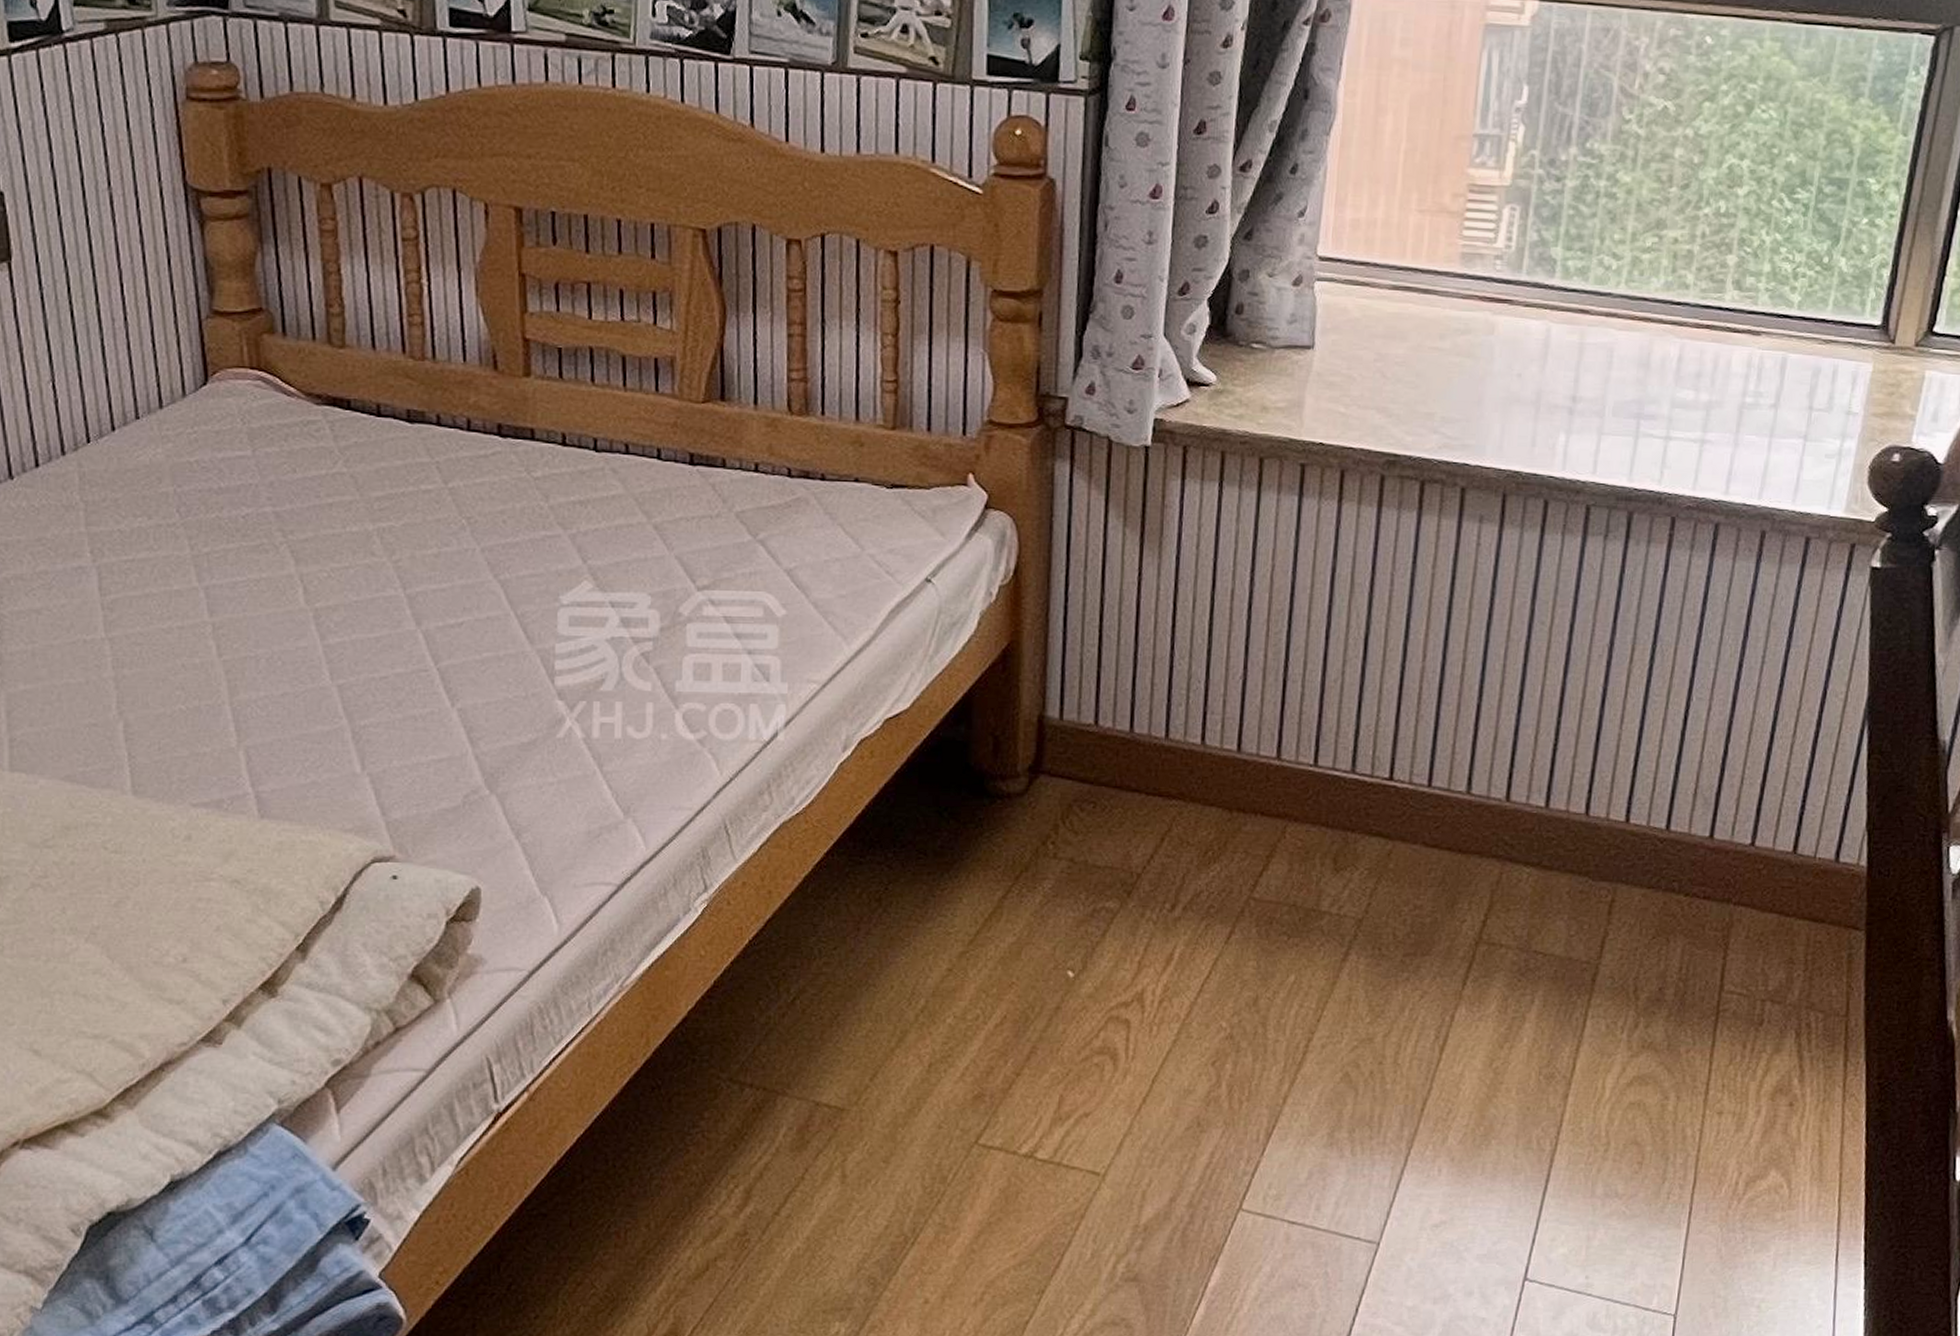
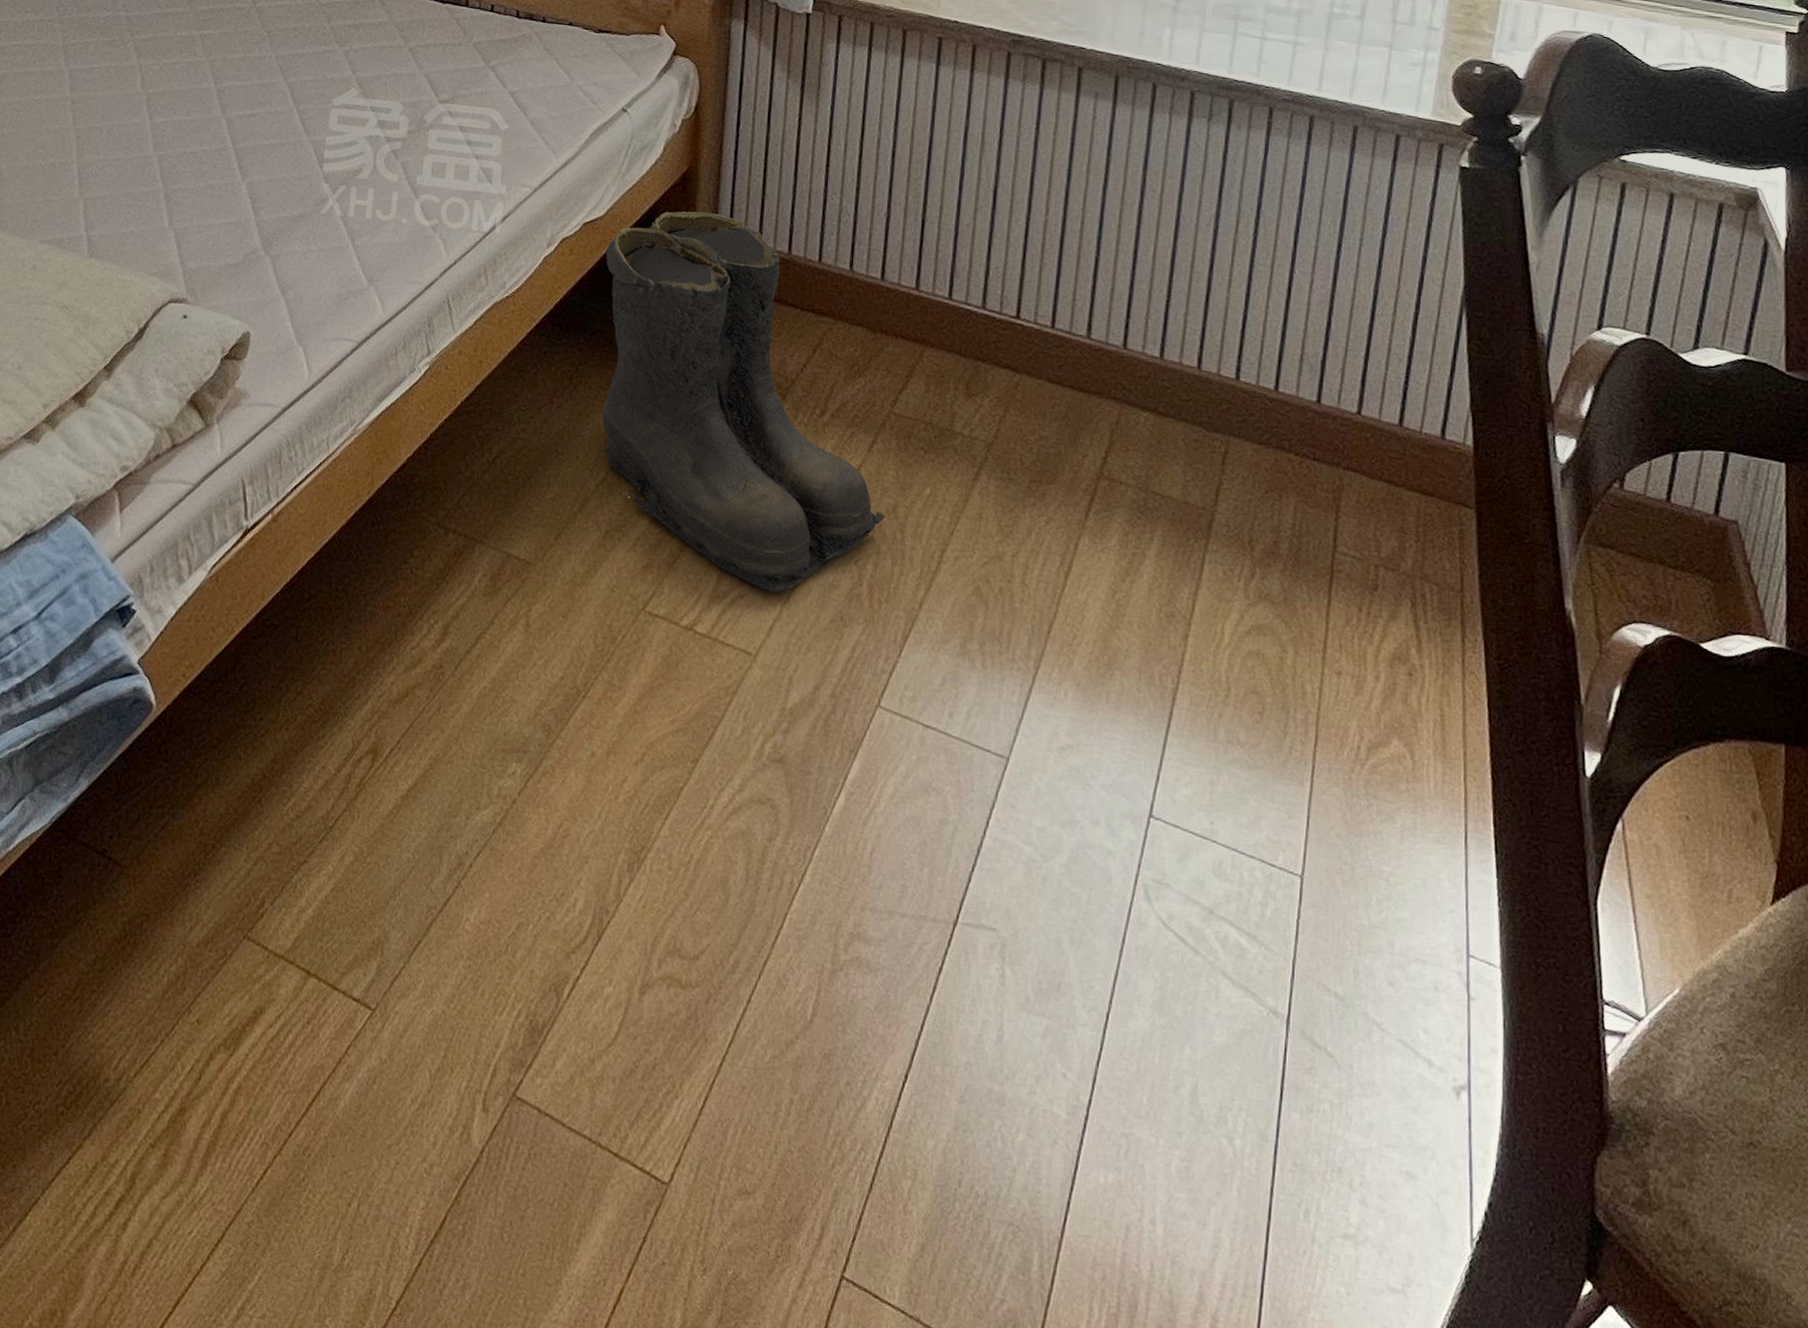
boots: none [914,693,1247,1107] -> present [602,211,887,593]

